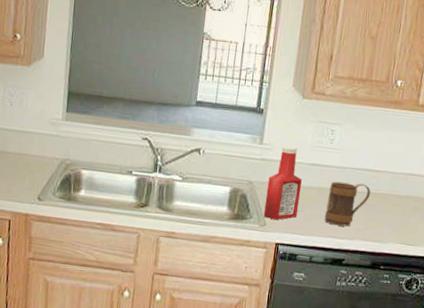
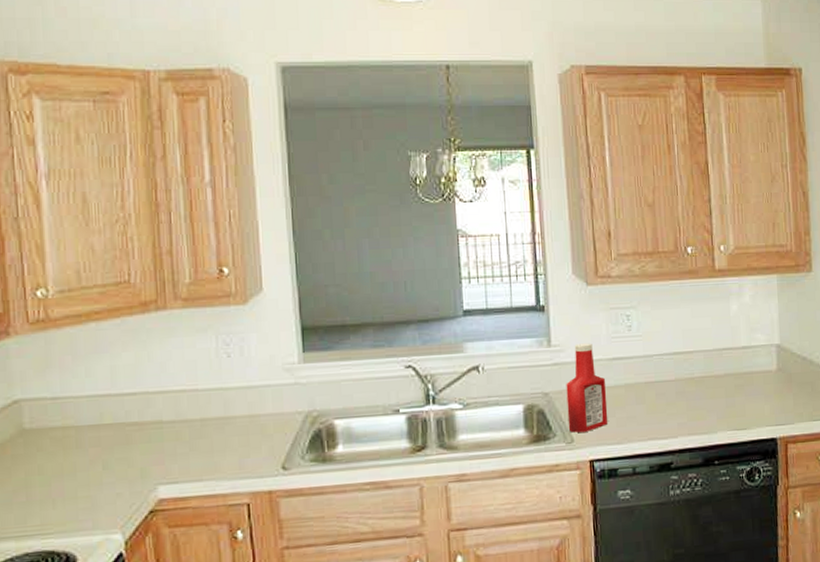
mug: present [324,181,371,227] -> none [638,370,685,425]

